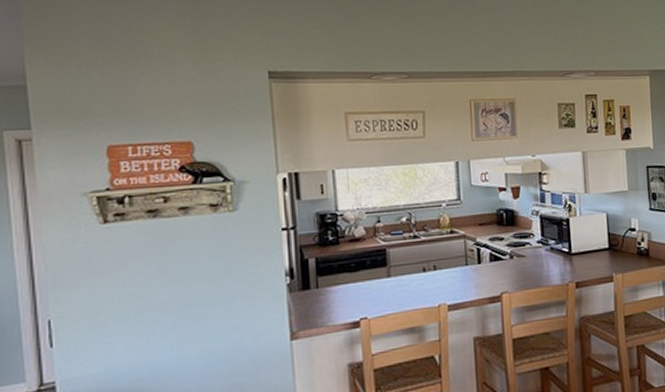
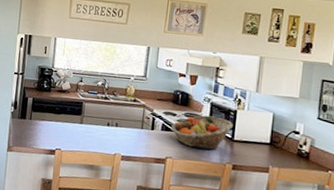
fruit basket: none [500,230,568,274] -> present [170,115,233,150]

